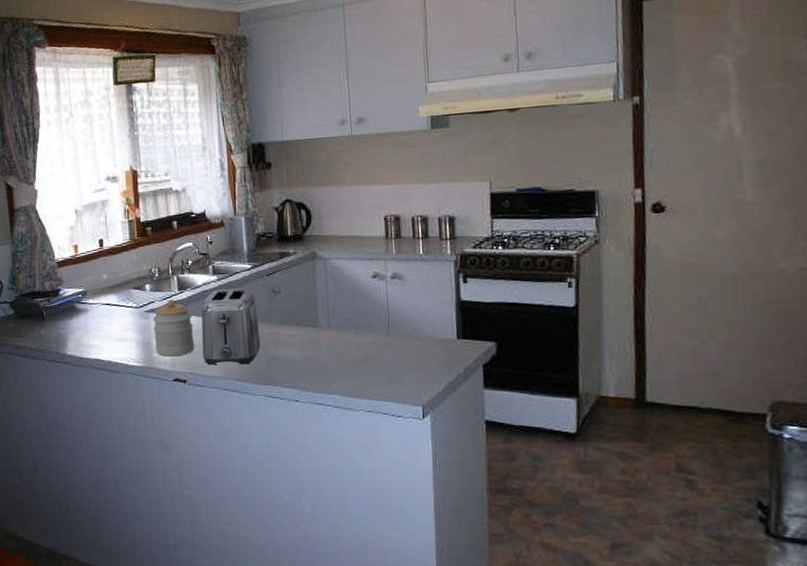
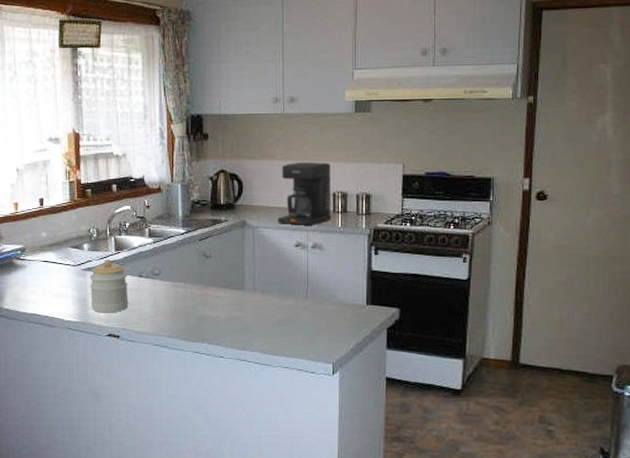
toaster: present [201,288,261,366] -> none [135,252,191,322]
coffee maker: none [351,184,412,255] -> present [278,161,332,225]

